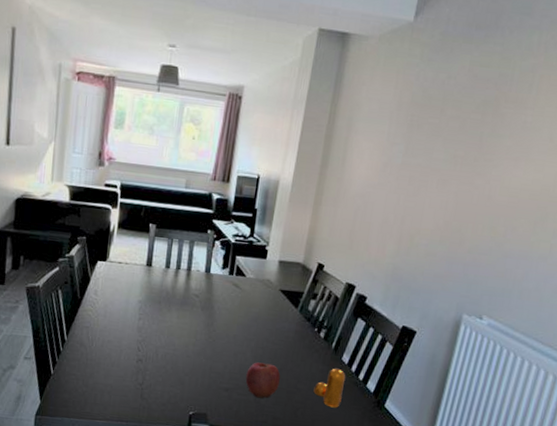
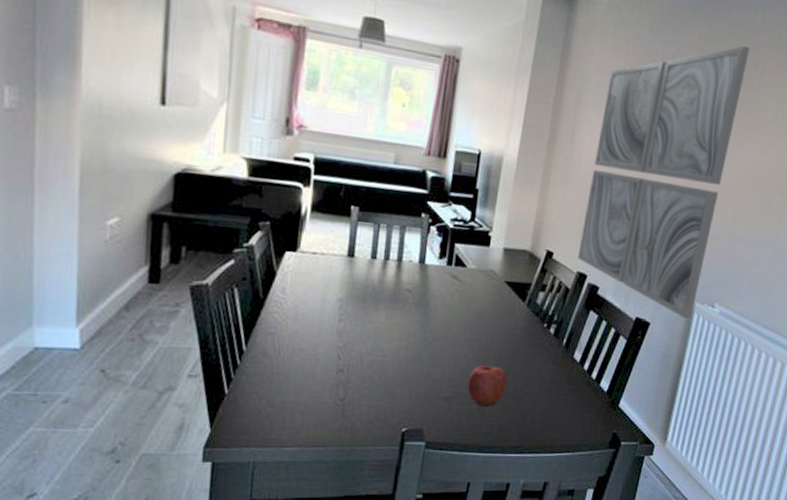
pepper shaker: present [313,368,346,408] -> none [543,367,578,412]
wall art: none [346,67,525,329] -> present [577,45,750,319]

